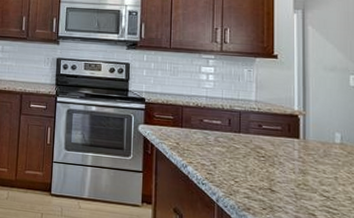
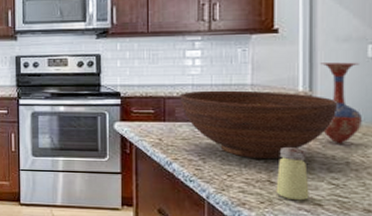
fruit bowl: none [195,102,327,170] -> present [180,90,338,160]
saltshaker: none [276,159,304,210] -> present [276,147,309,201]
vase: none [312,87,347,160] -> present [320,62,362,144]

